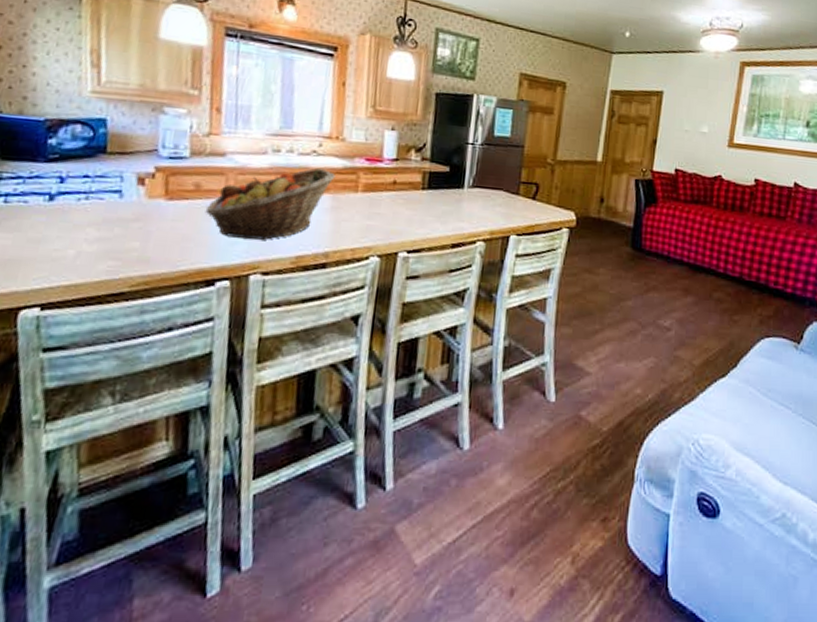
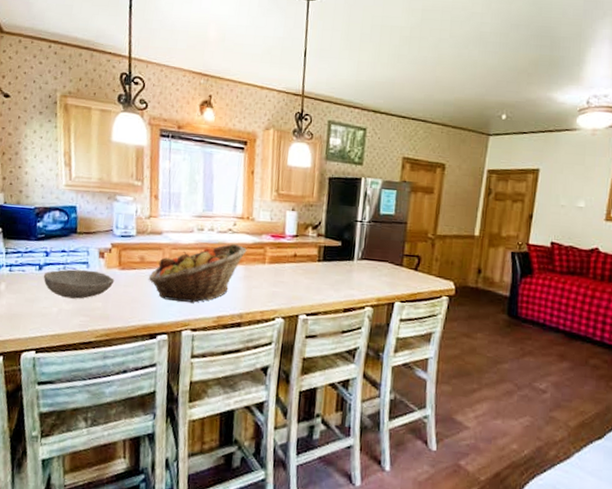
bowl: none [55,199,159,238] -> present [43,269,115,299]

